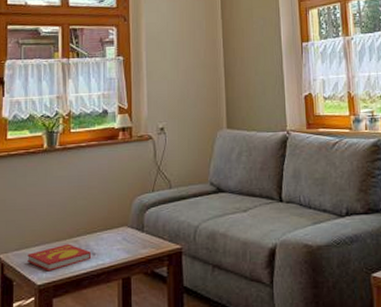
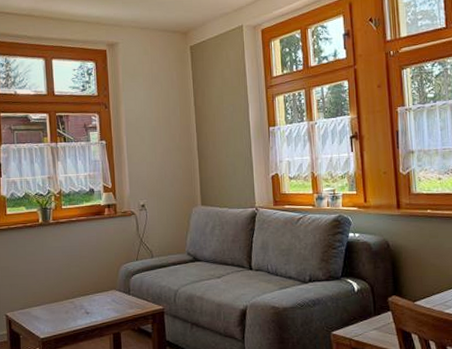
book: present [27,244,92,272] -> none [31,304,86,327]

